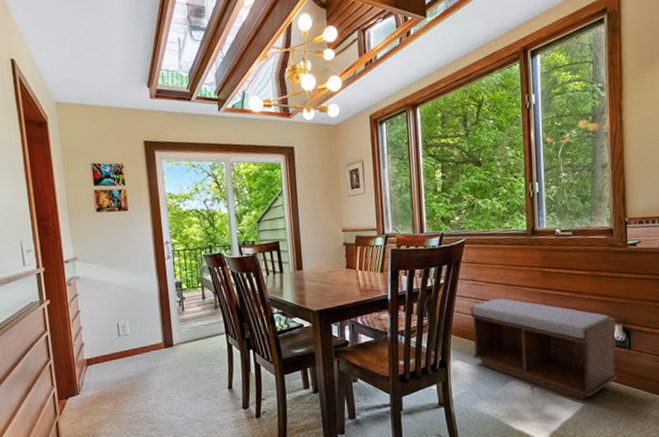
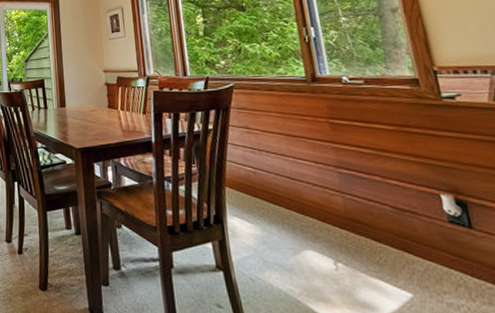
bench: present [470,298,617,400] -> none [246,150,458,288]

